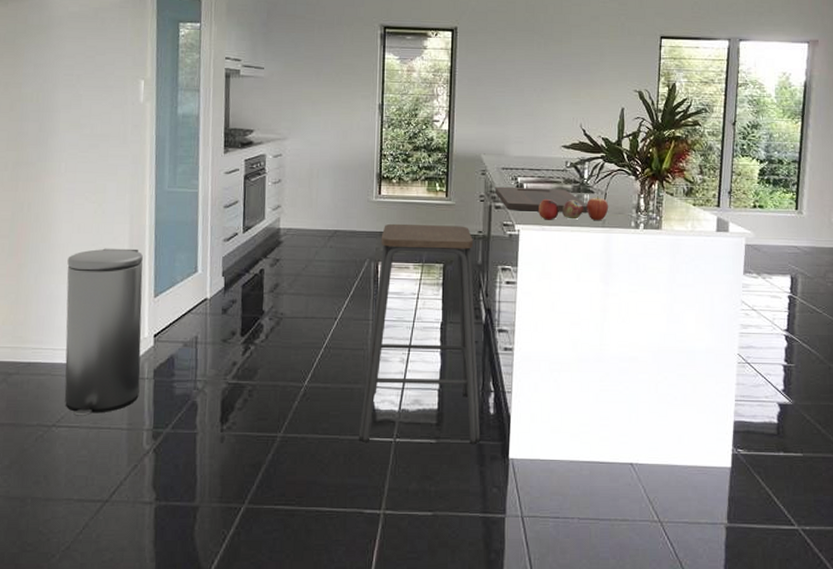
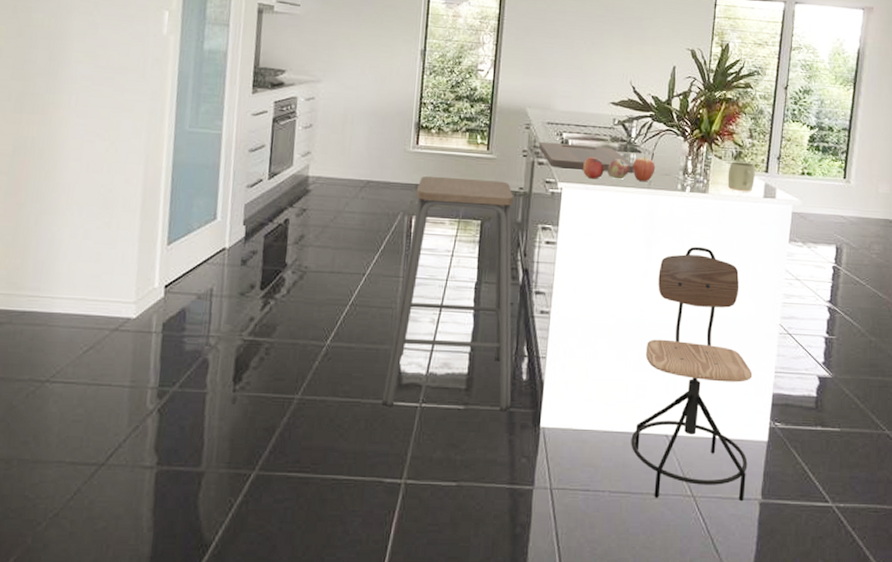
pedal bin: present [64,248,143,416] -> none [61,190,157,371]
chair: none [597,281,713,526] -> present [631,246,753,502]
mug: none [680,198,707,227] -> present [727,161,755,192]

